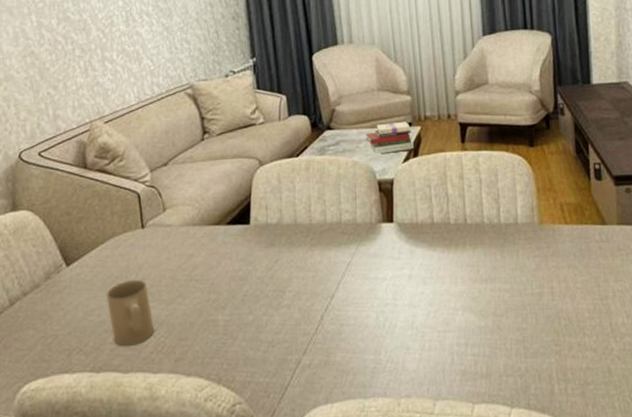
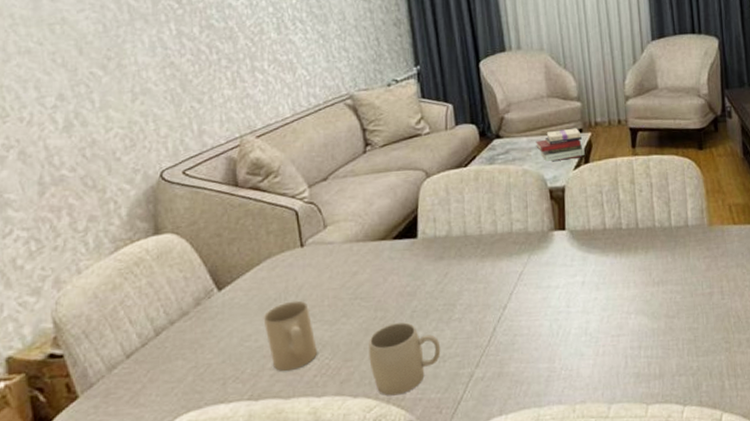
mug: none [202,306,270,377] -> present [369,322,441,396]

